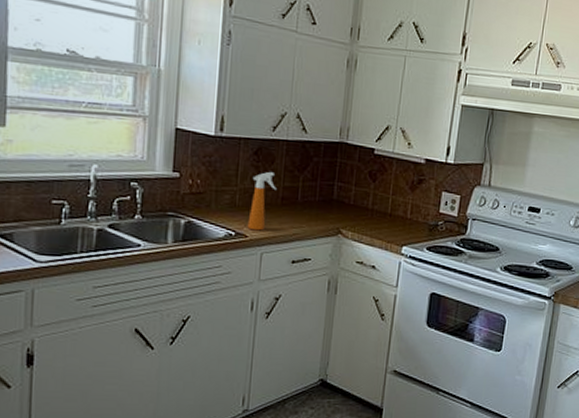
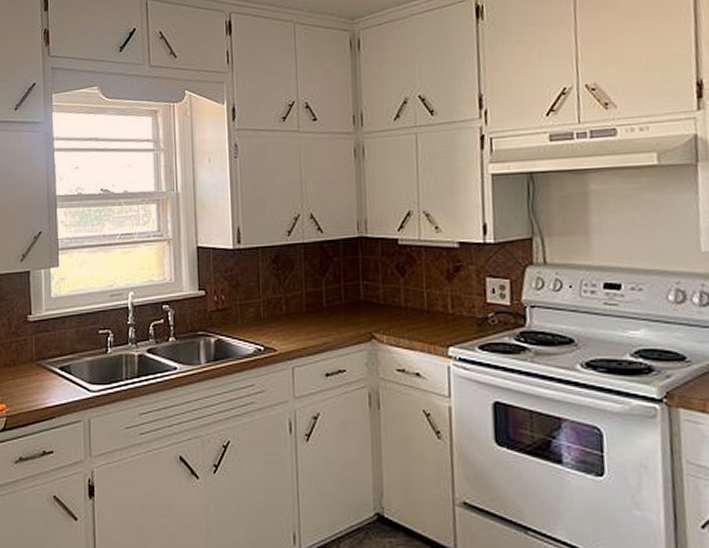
spray bottle: present [247,172,276,231] -> none [274,279,299,343]

